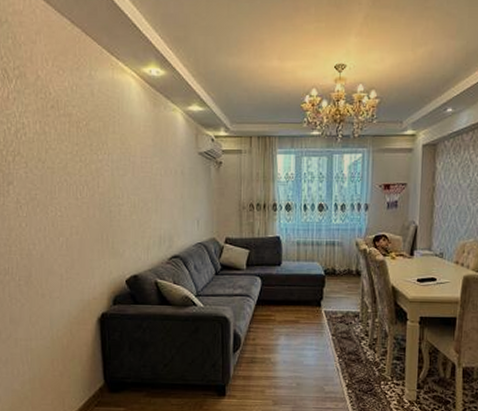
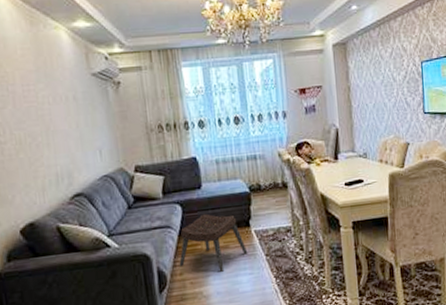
ottoman: none [253,288,316,343] -> present [179,213,248,272]

